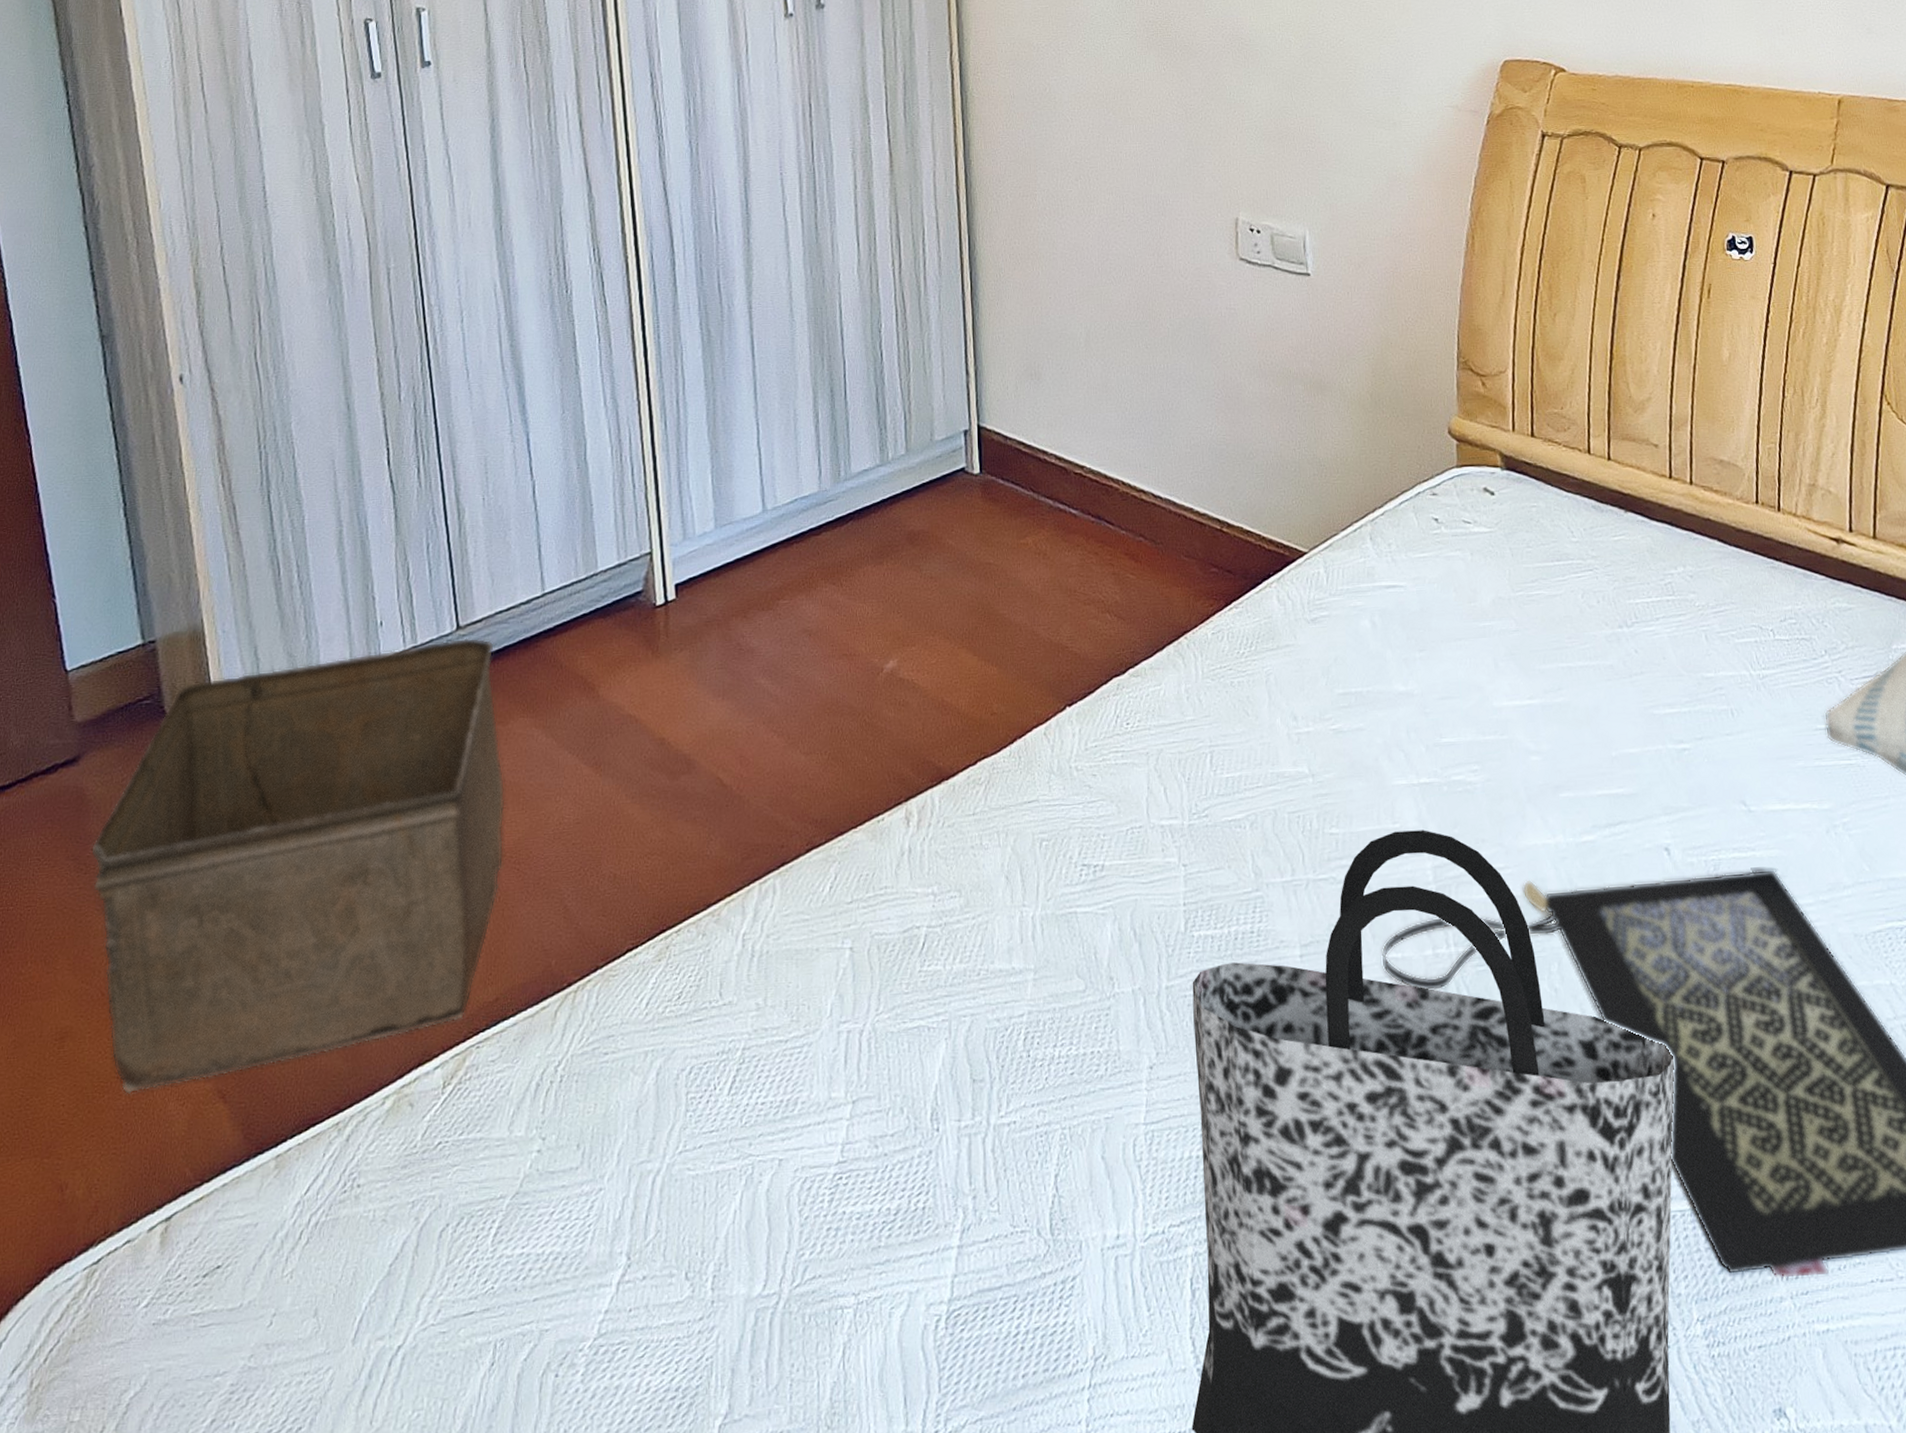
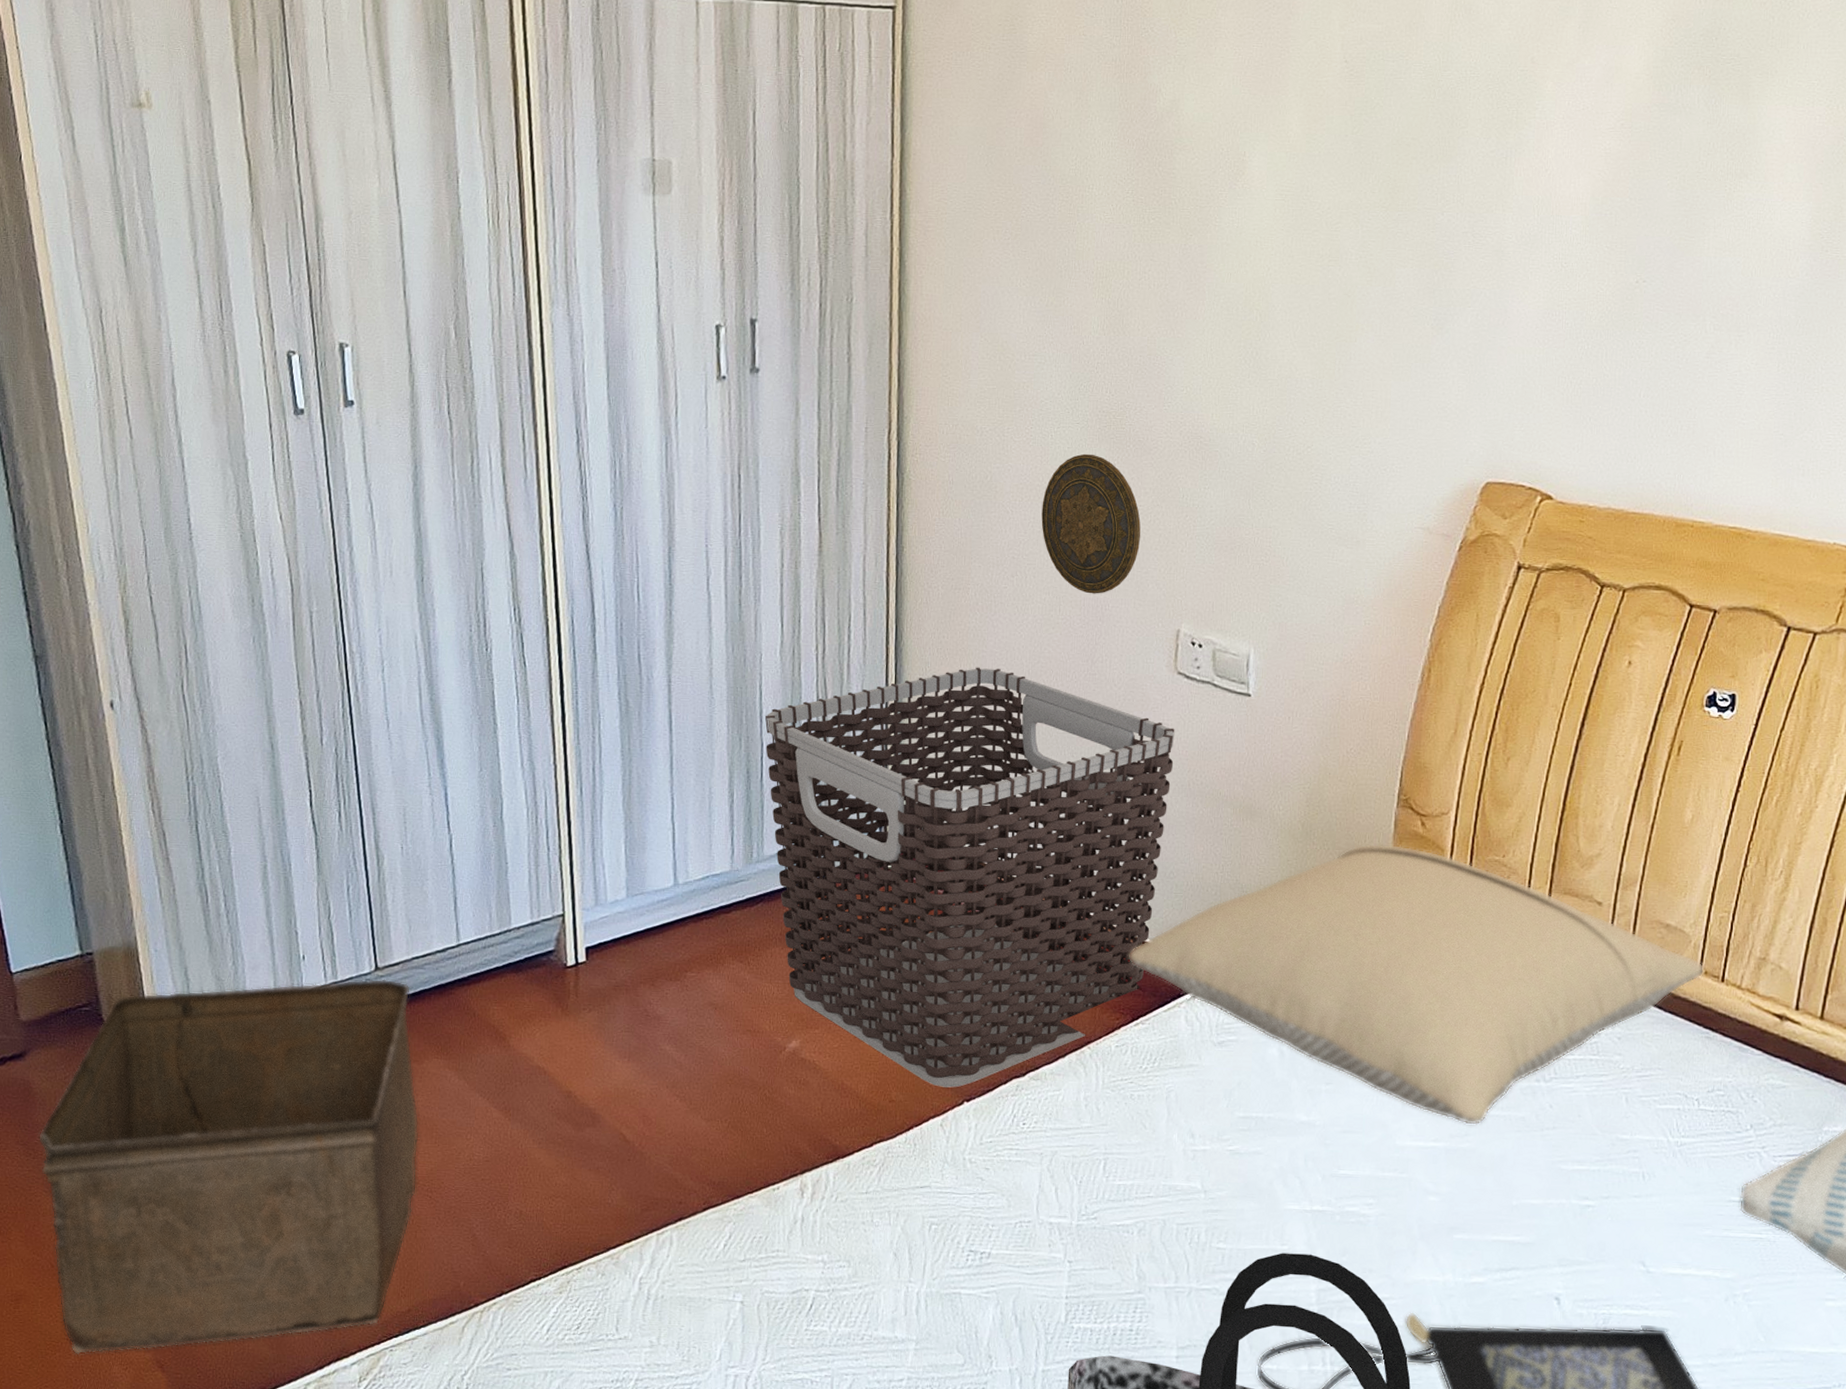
clothes hamper: none [845,269,1244,694] -> present [764,667,1175,1088]
decorative plate: none [1099,61,1194,191] -> present [1041,453,1141,594]
pillow: none [1217,406,1761,679] -> present [1129,843,1705,1126]

